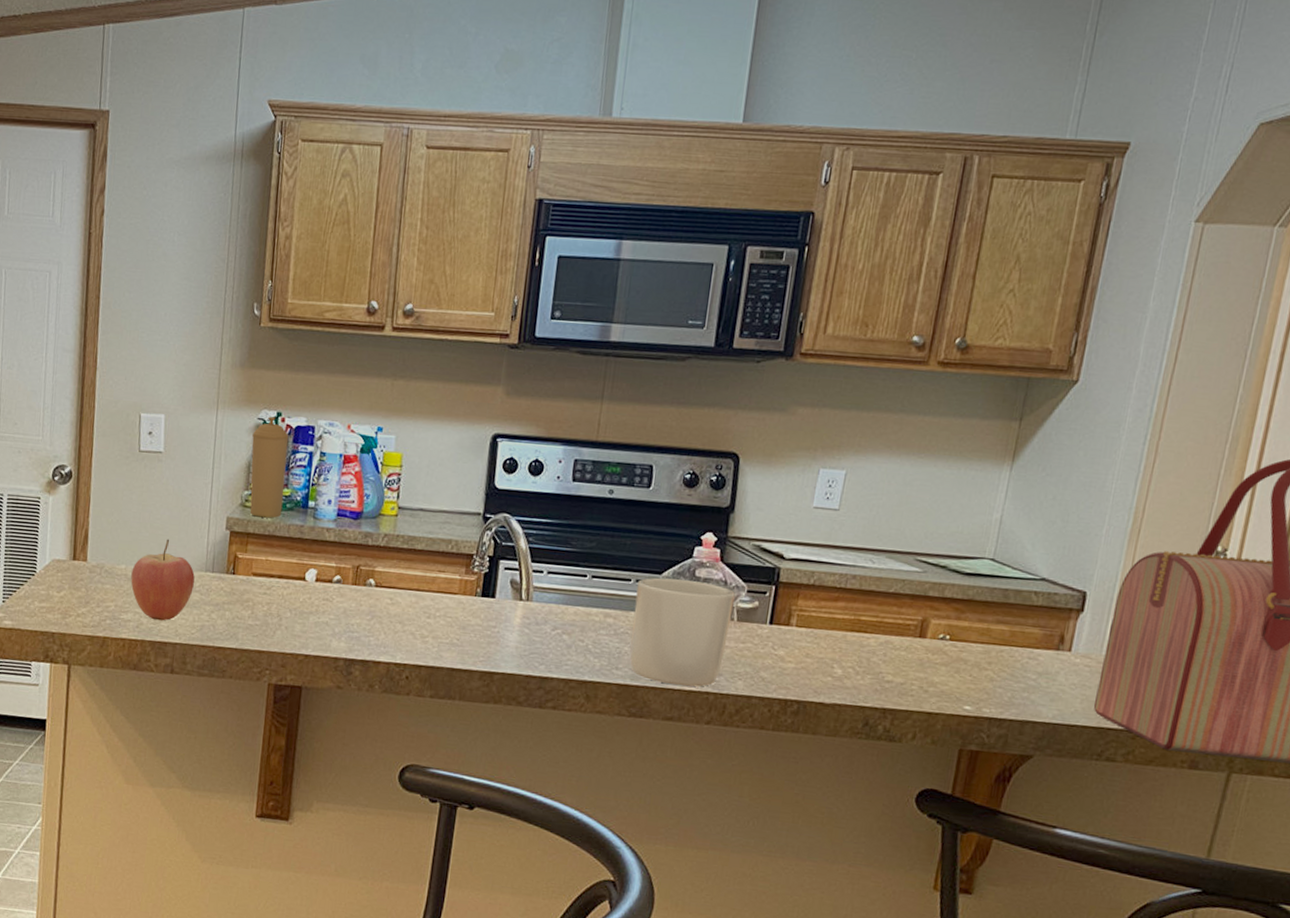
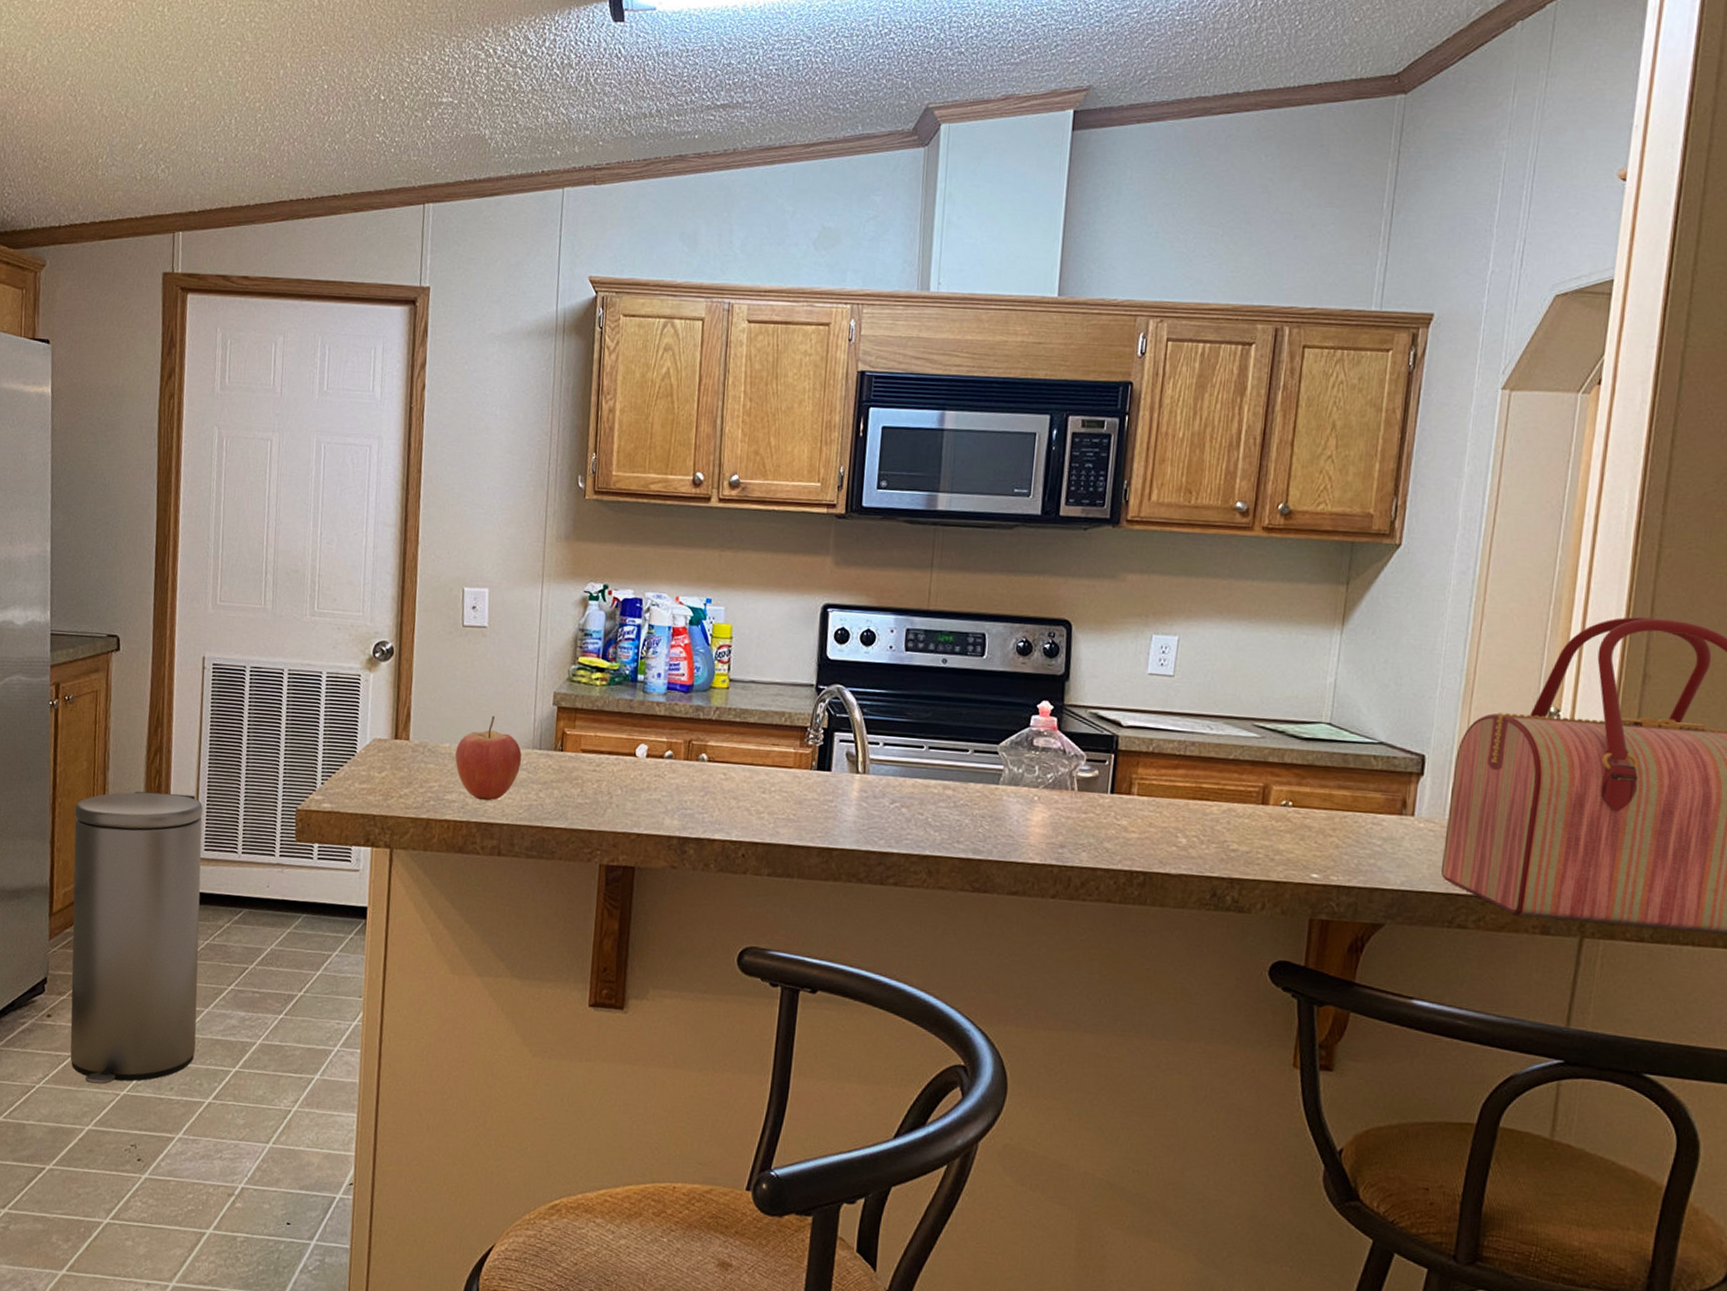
canister: present [250,416,289,518] -> none [577,589,616,693]
mug: present [629,577,735,687] -> none [970,747,1074,860]

